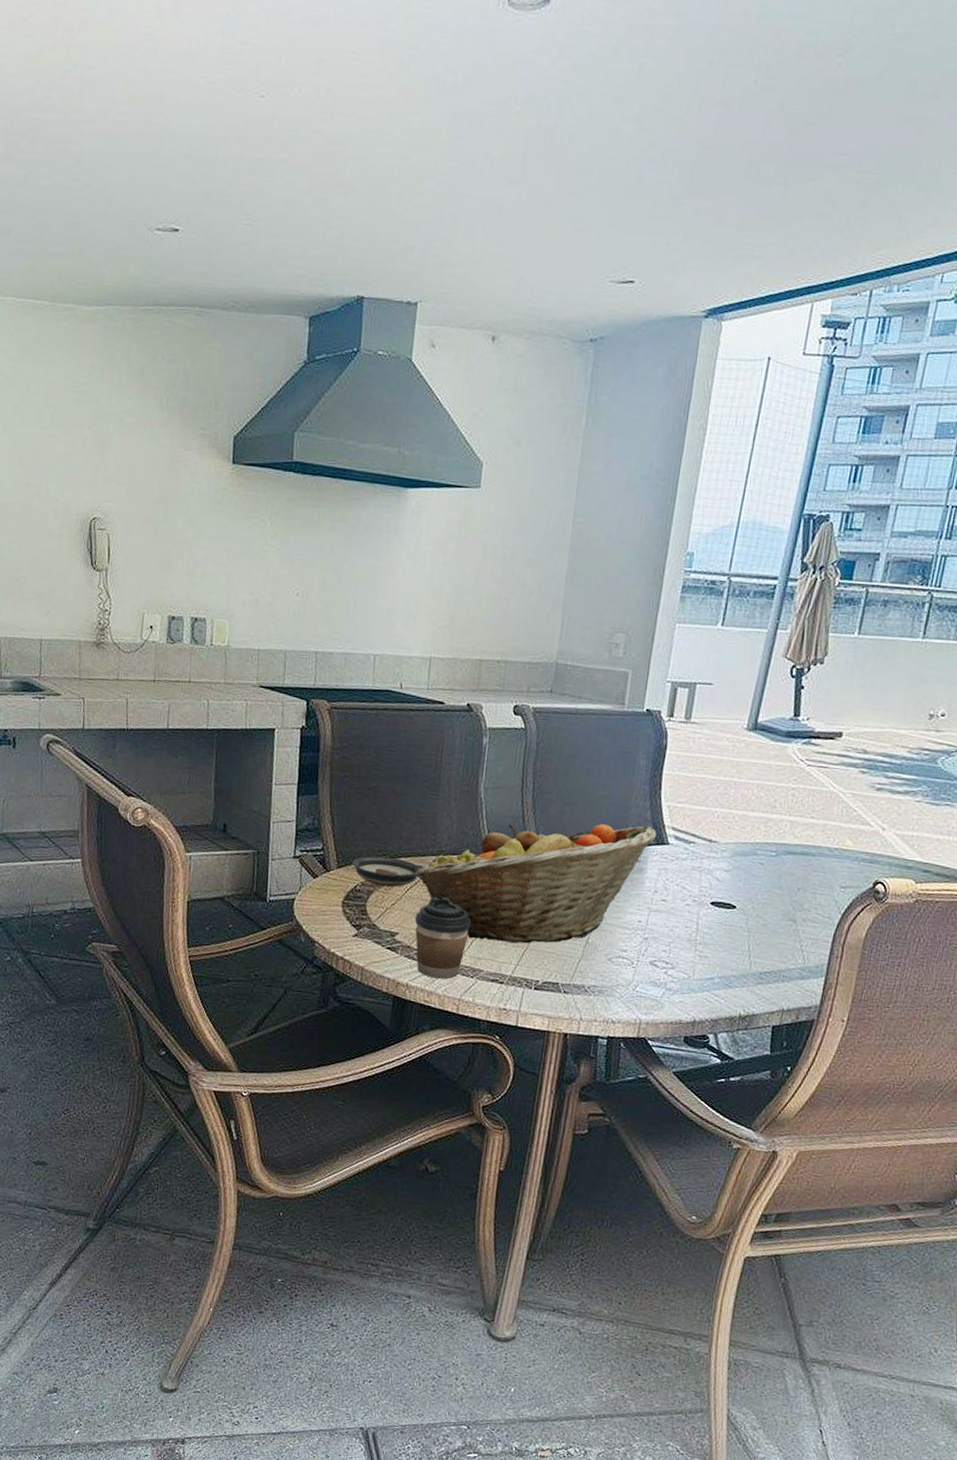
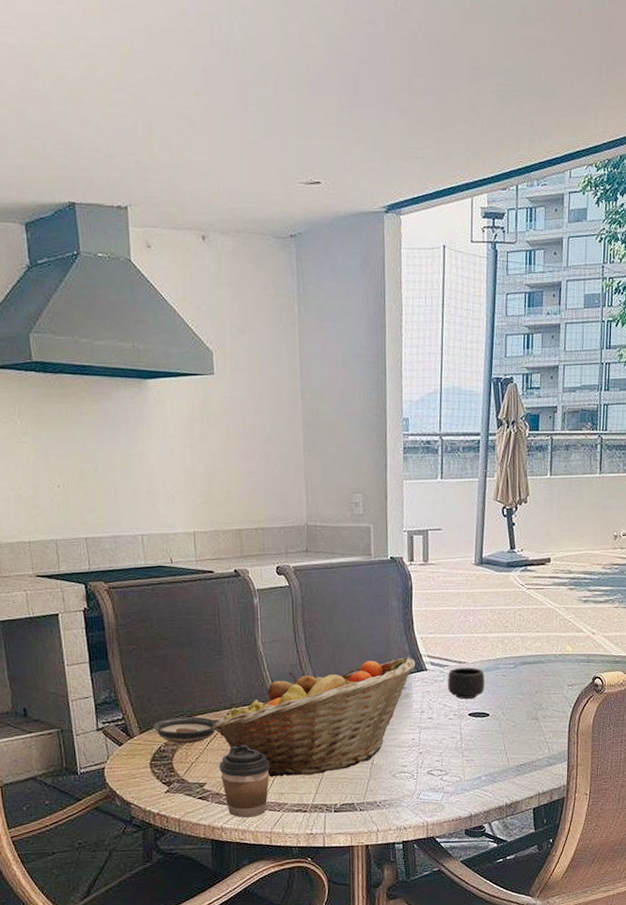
mug: none [690,846,738,886] -> present [448,667,485,700]

